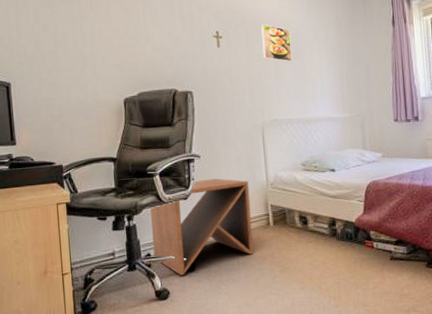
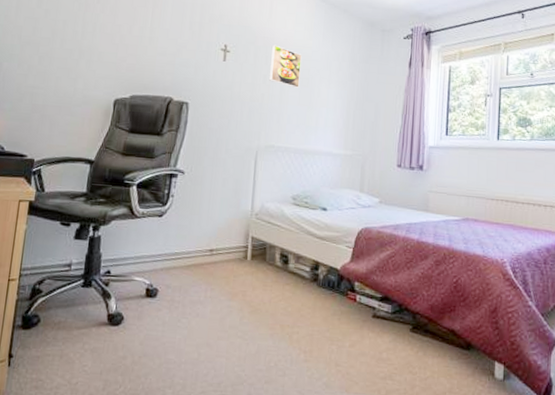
side table: present [150,178,254,276] -> none [114,198,232,301]

